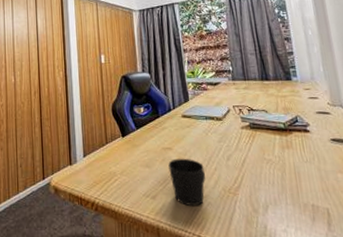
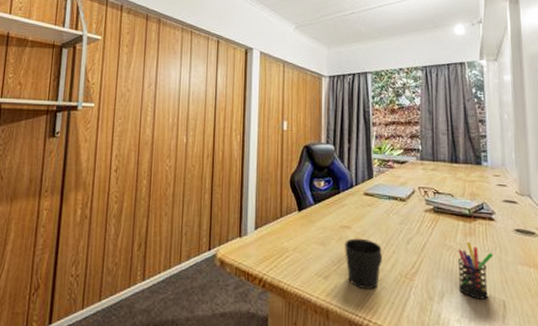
pen holder: none [277,155,312,209] -> present [458,242,493,299]

